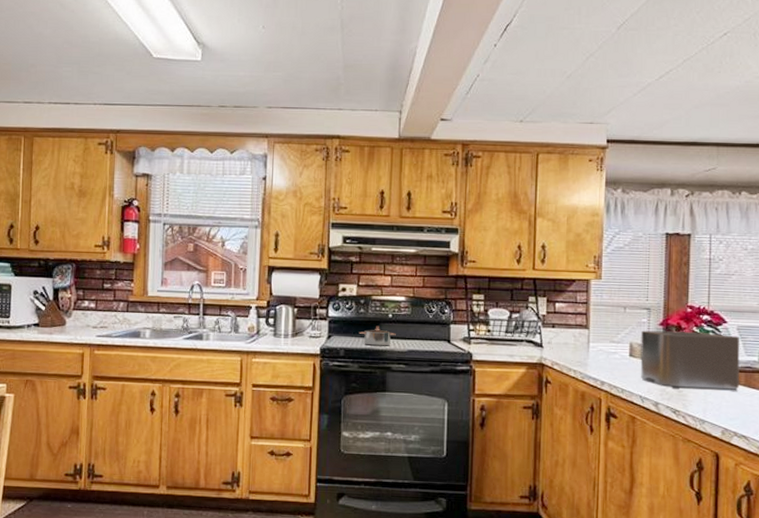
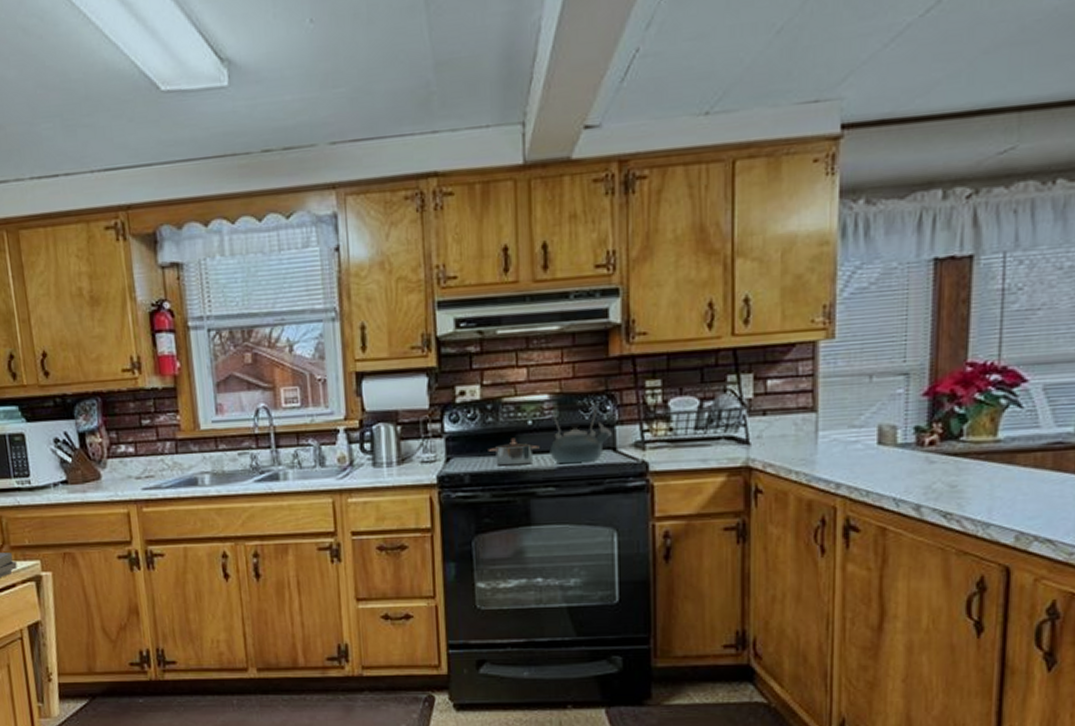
kettle: none [403,305,448,350] -> present [549,403,612,465]
toaster: present [640,330,740,392] -> none [893,399,1048,485]

